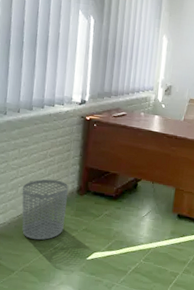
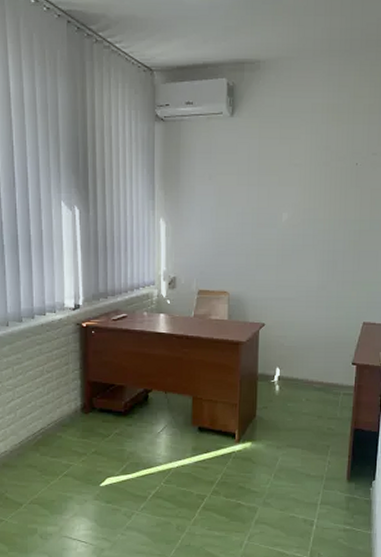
waste bin: present [22,179,68,240] -> none [20,398,71,468]

